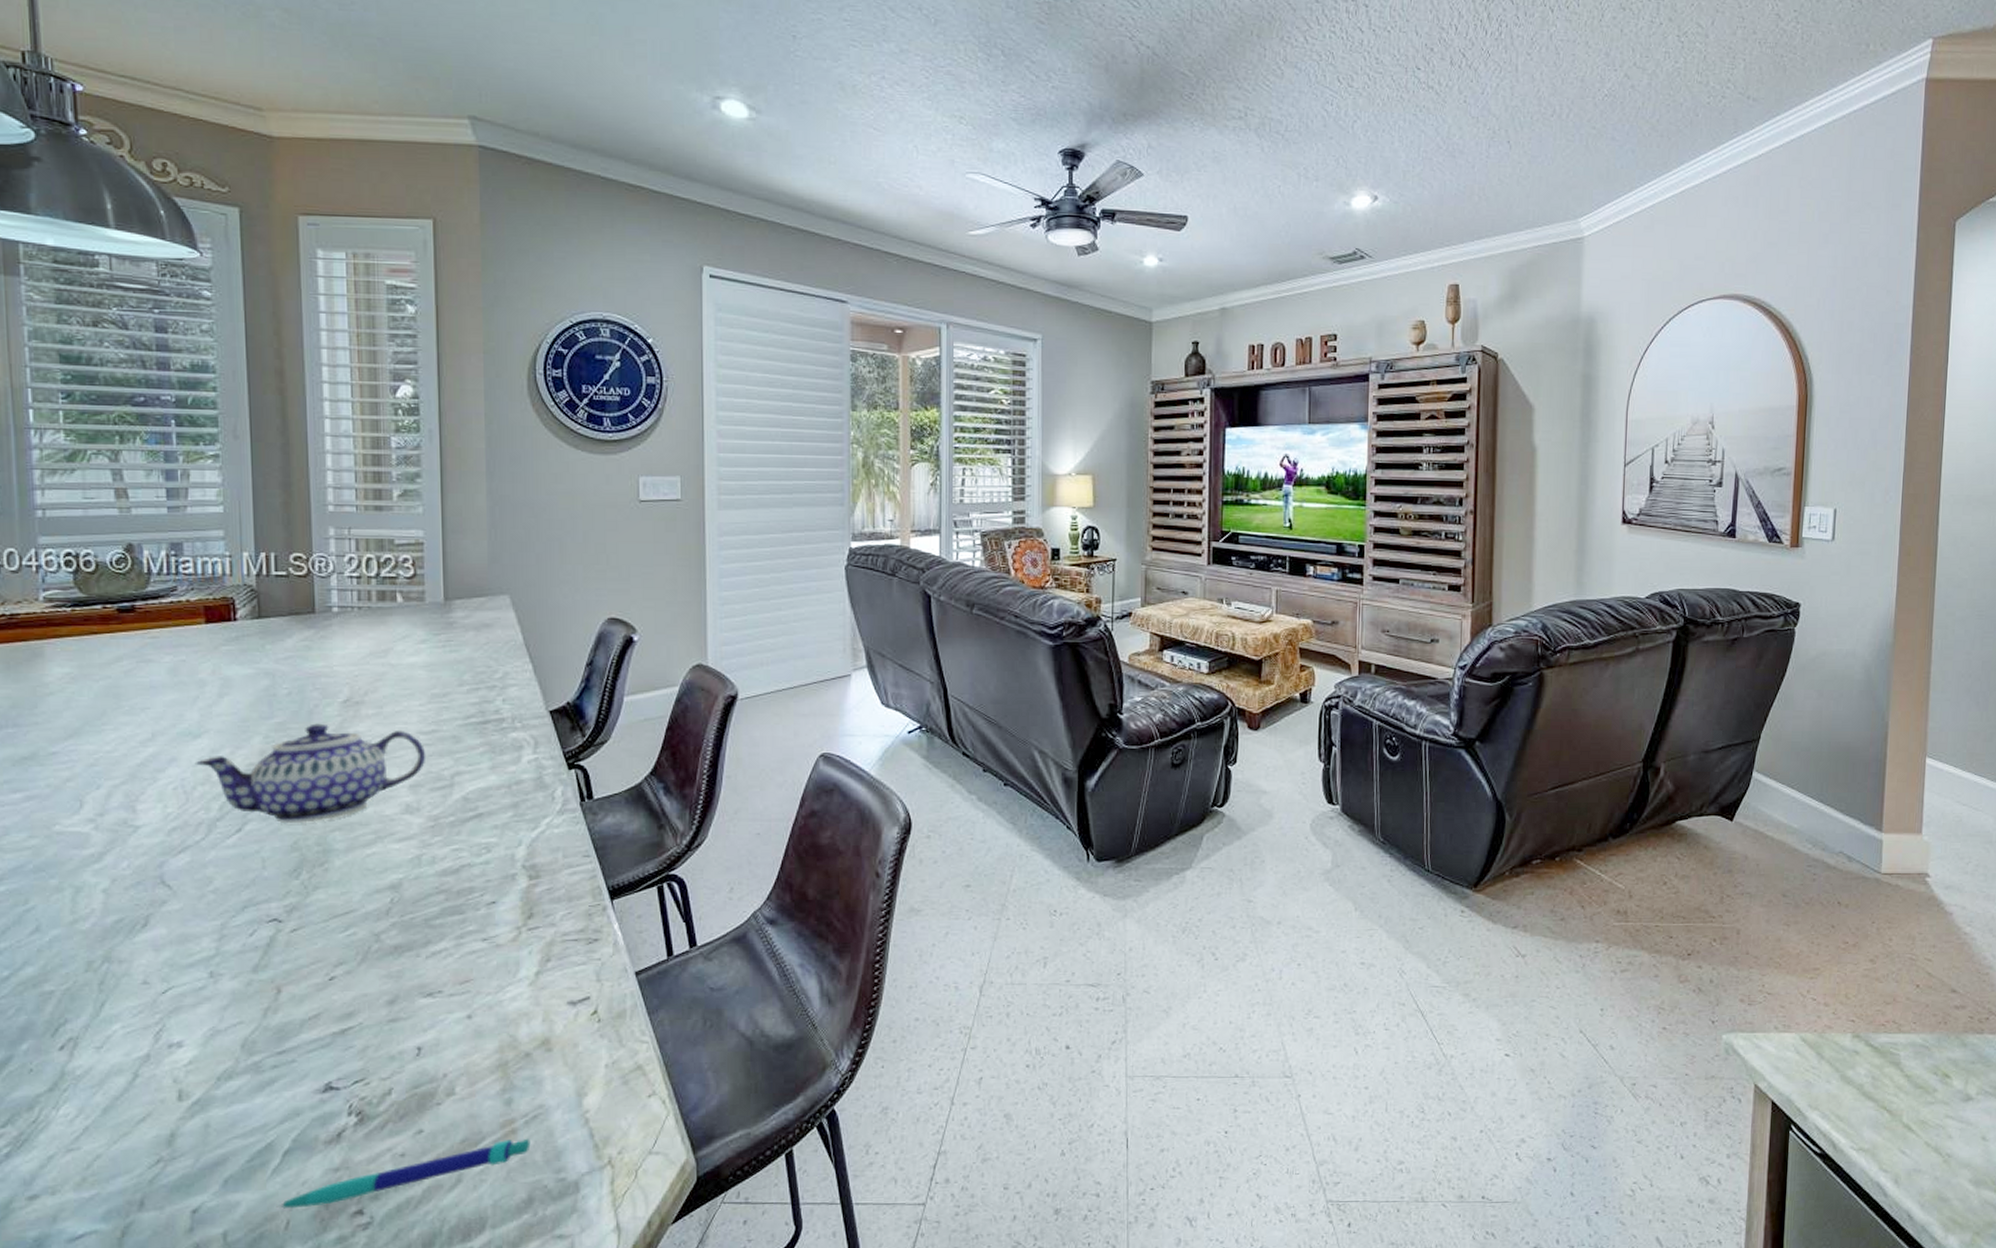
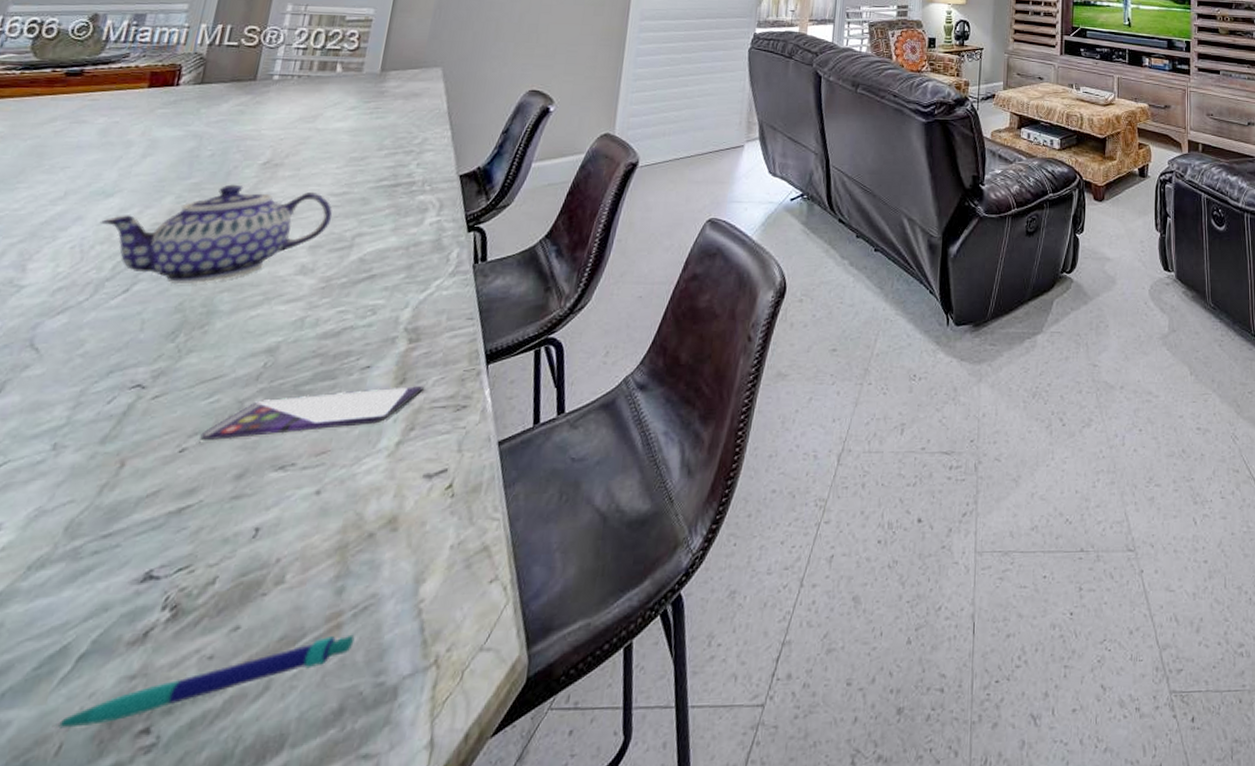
smartphone: none [346,921,552,971] -> present [200,386,424,442]

